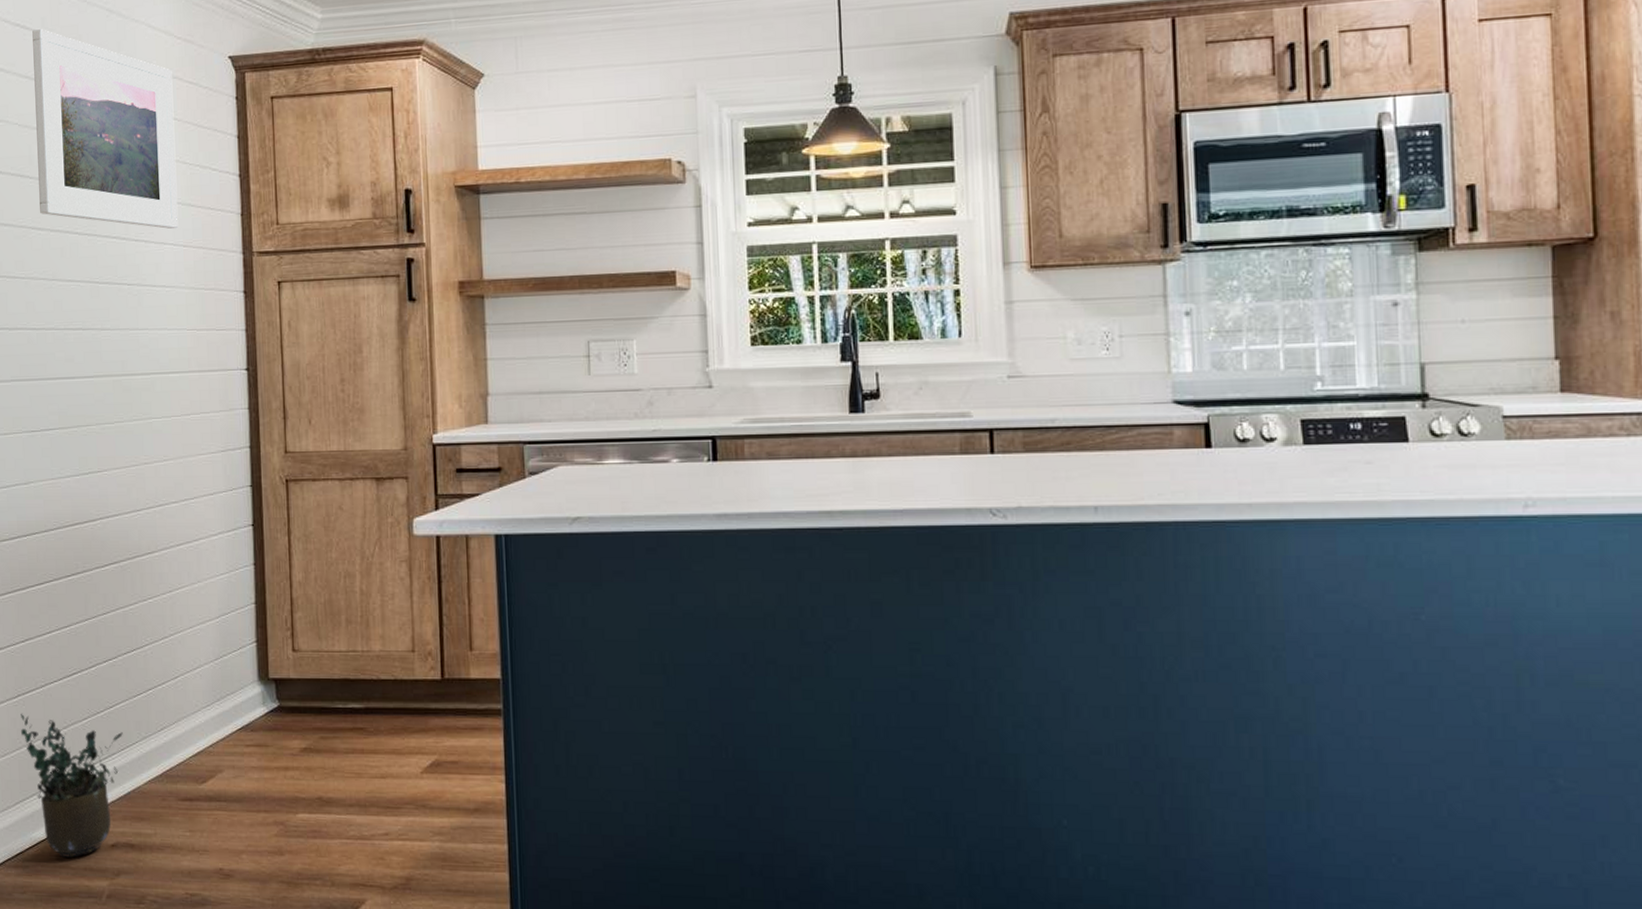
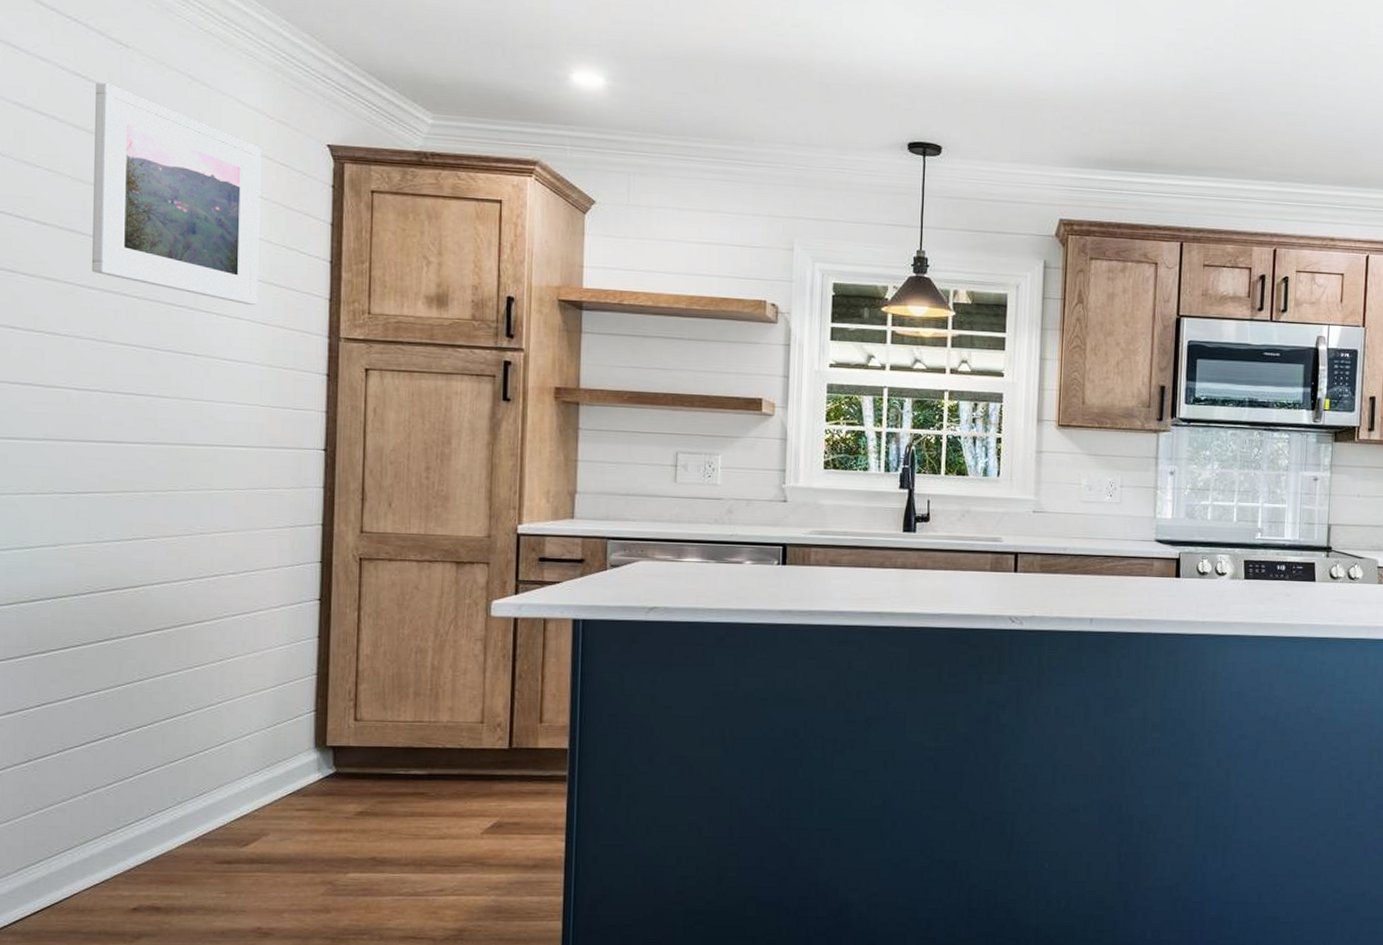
potted plant: present [20,713,123,858] -> none [29,778,155,922]

